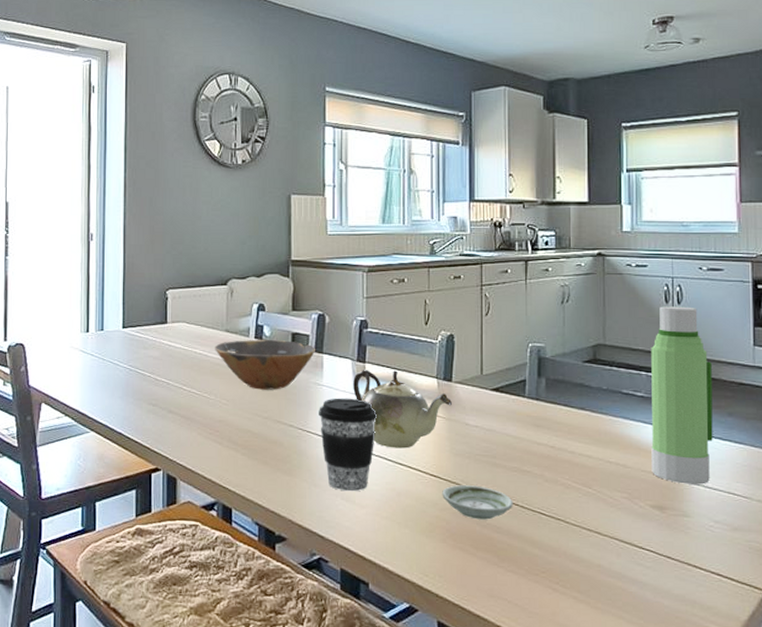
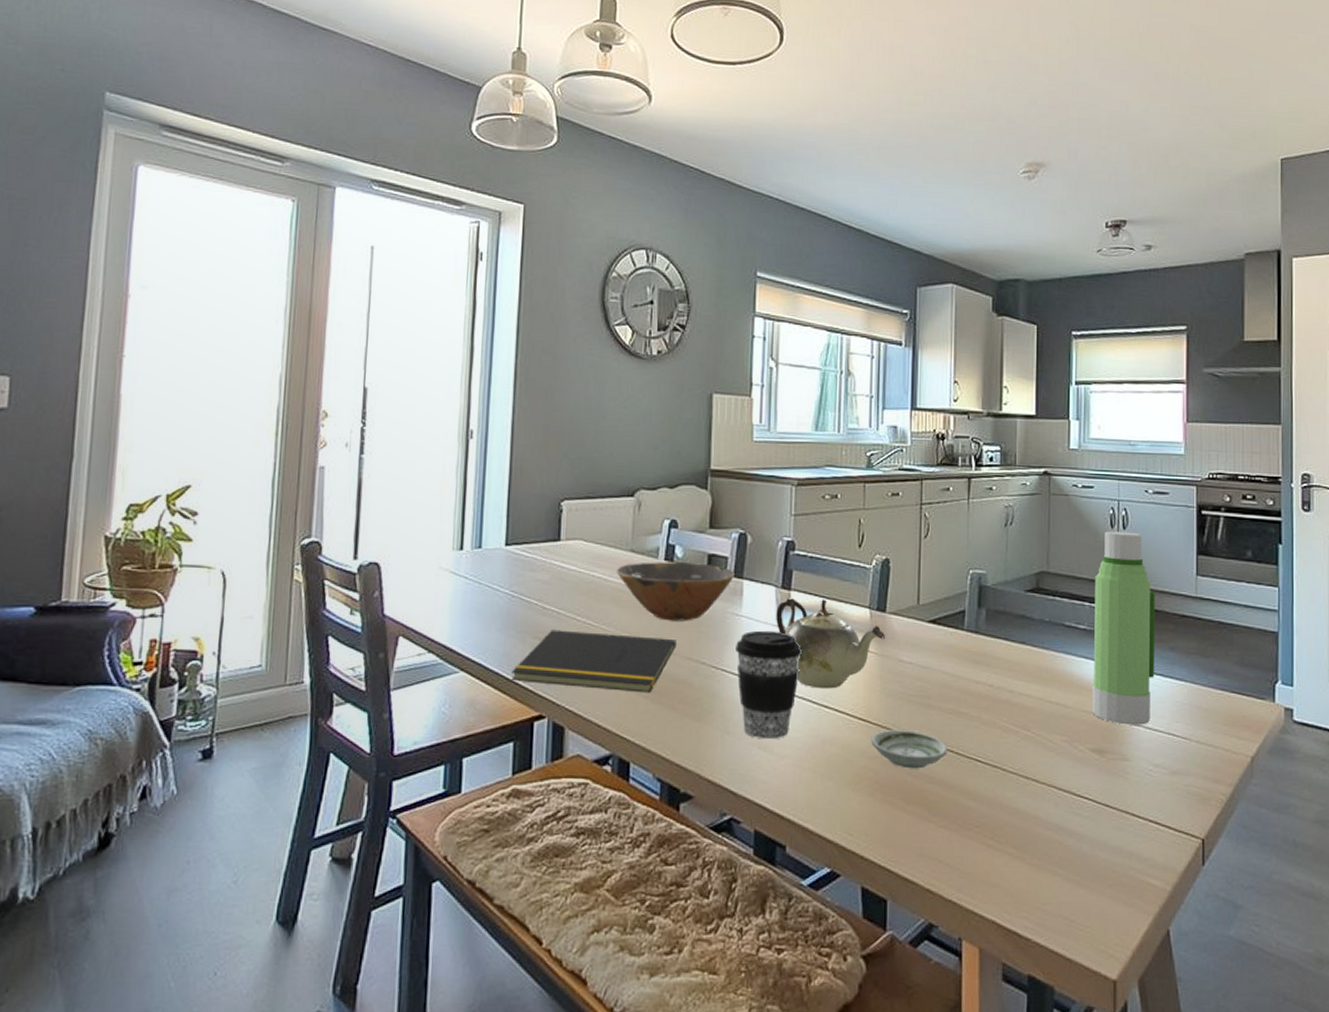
notepad: none [132,397,267,450] -> present [511,630,677,693]

